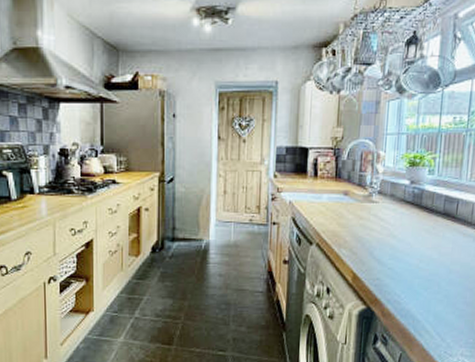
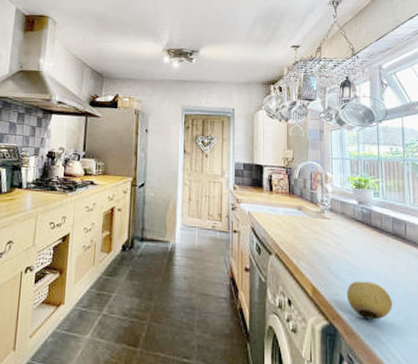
fruit: none [387,264,433,300] -> present [346,280,393,320]

